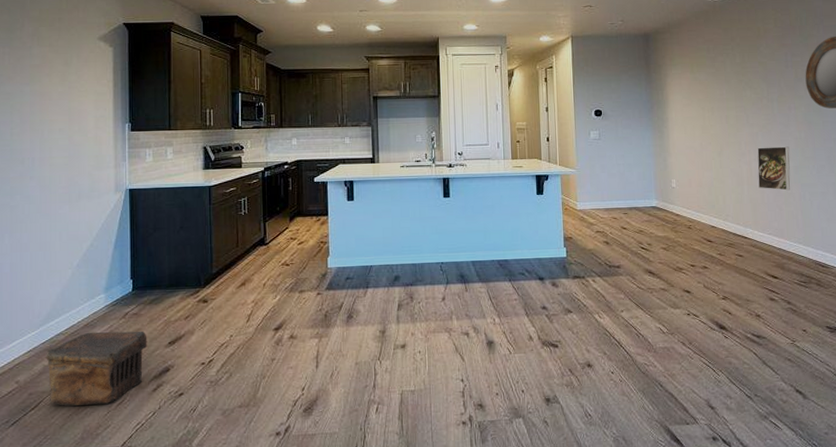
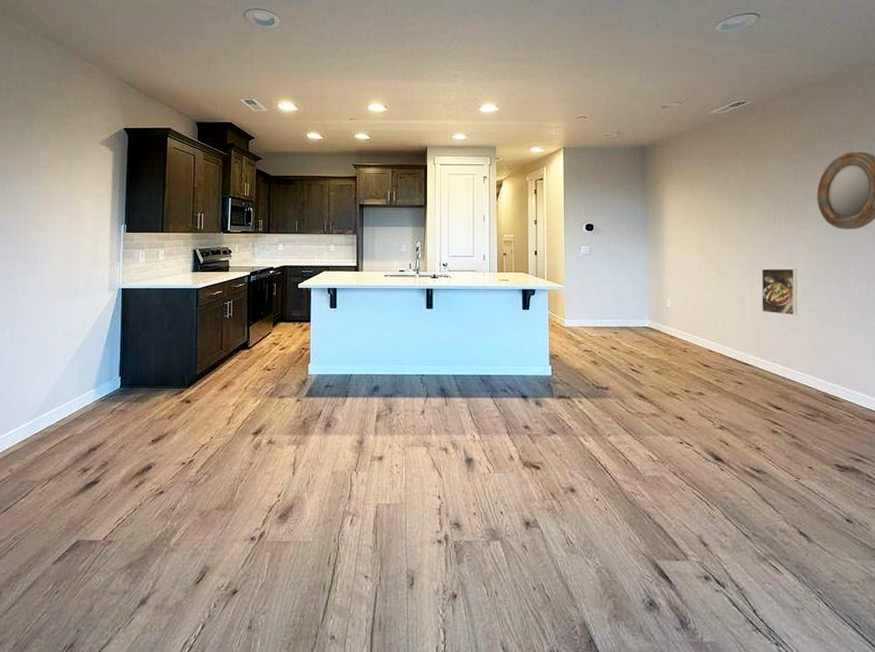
pouch: present [46,331,148,407] -> none [38,426,132,498]

